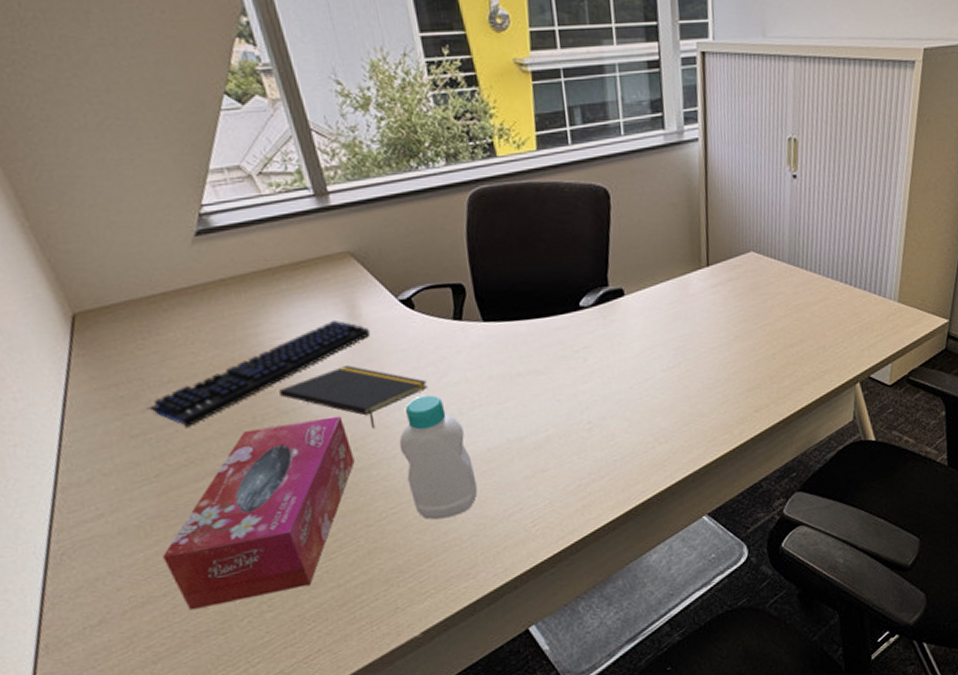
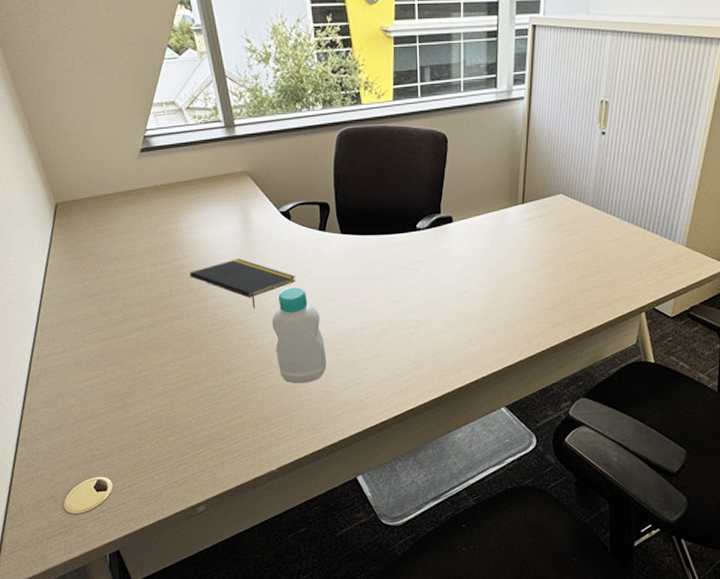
keyboard: present [146,319,371,429] -> none [99,223,258,294]
tissue box: present [163,415,355,611] -> none [103,296,239,428]

